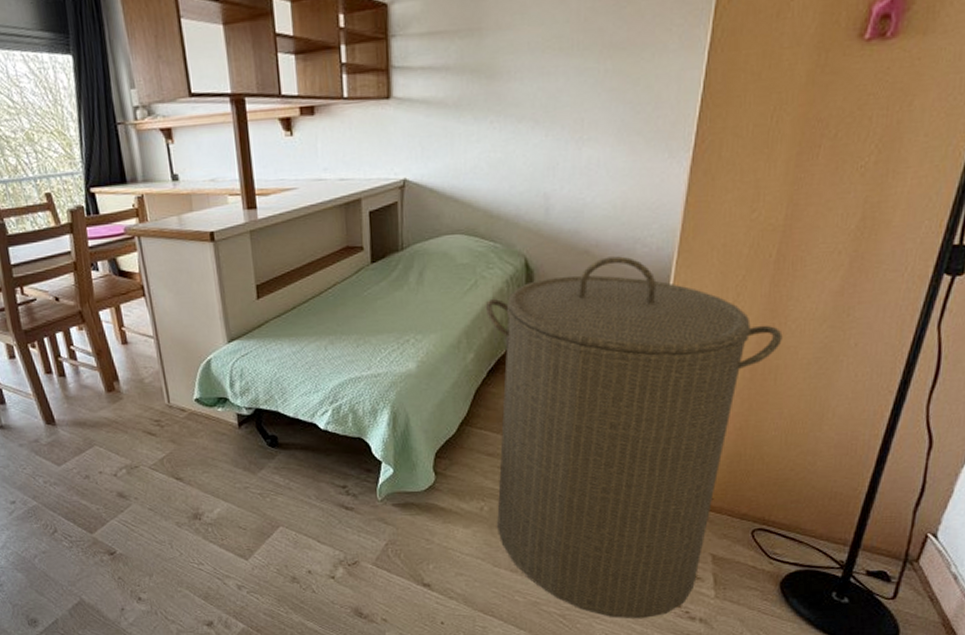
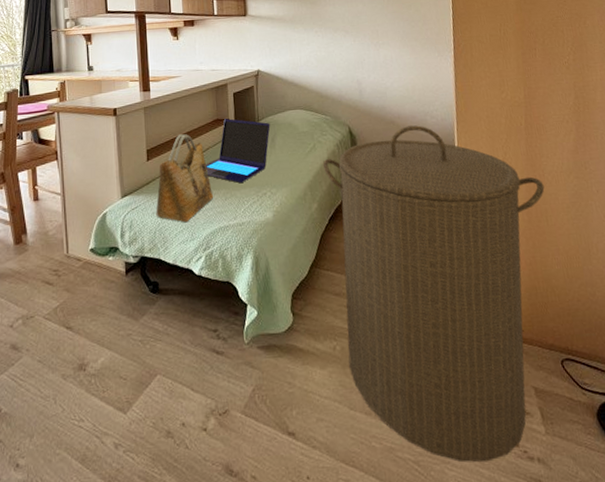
grocery bag: none [271,266,341,373] -> present [156,134,213,223]
laptop: none [331,246,418,328] -> present [205,118,271,184]

